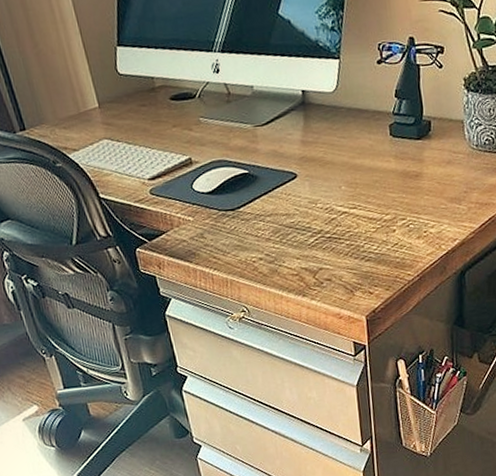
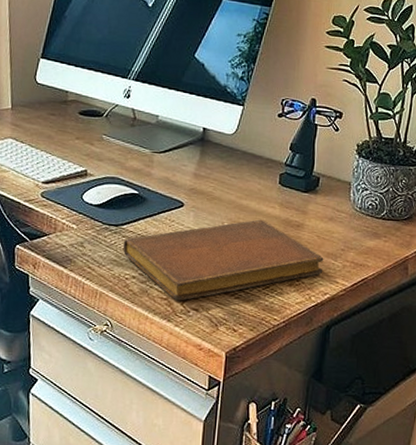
notebook: none [243,176,449,275] -> present [122,219,324,301]

